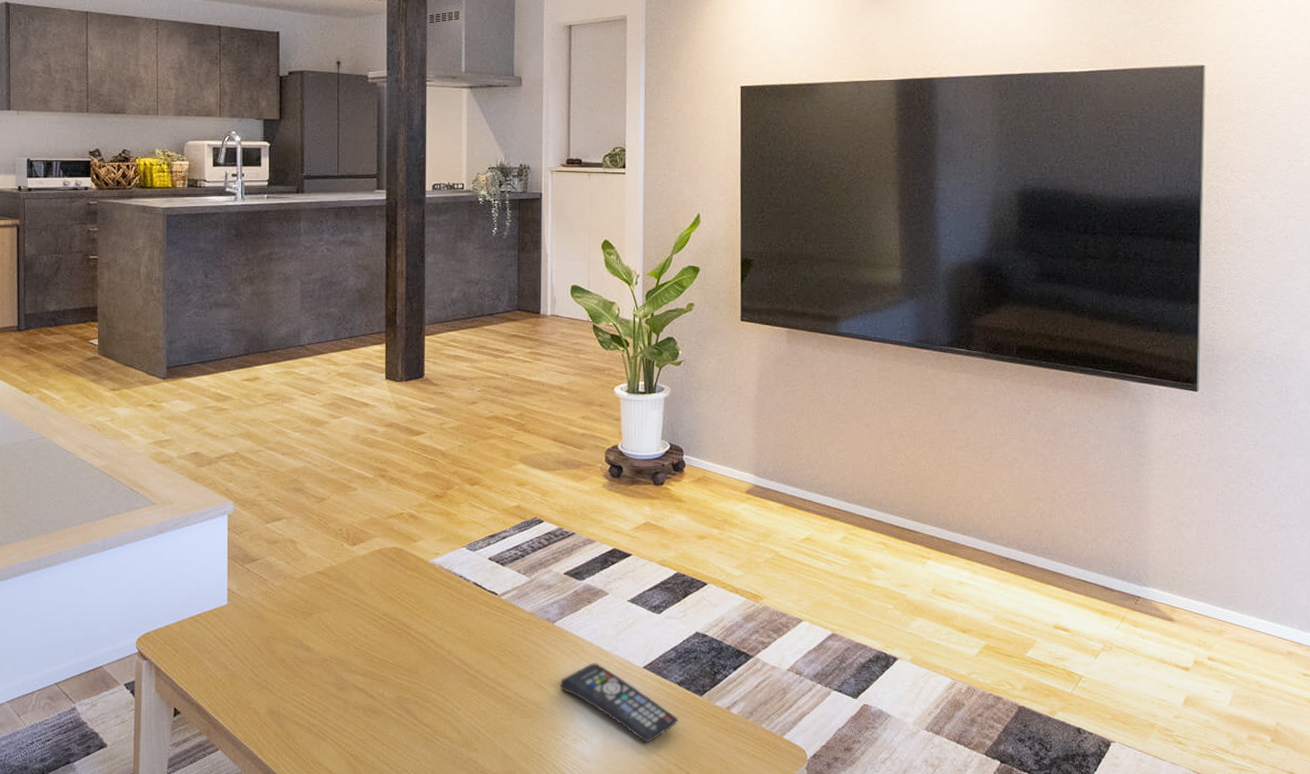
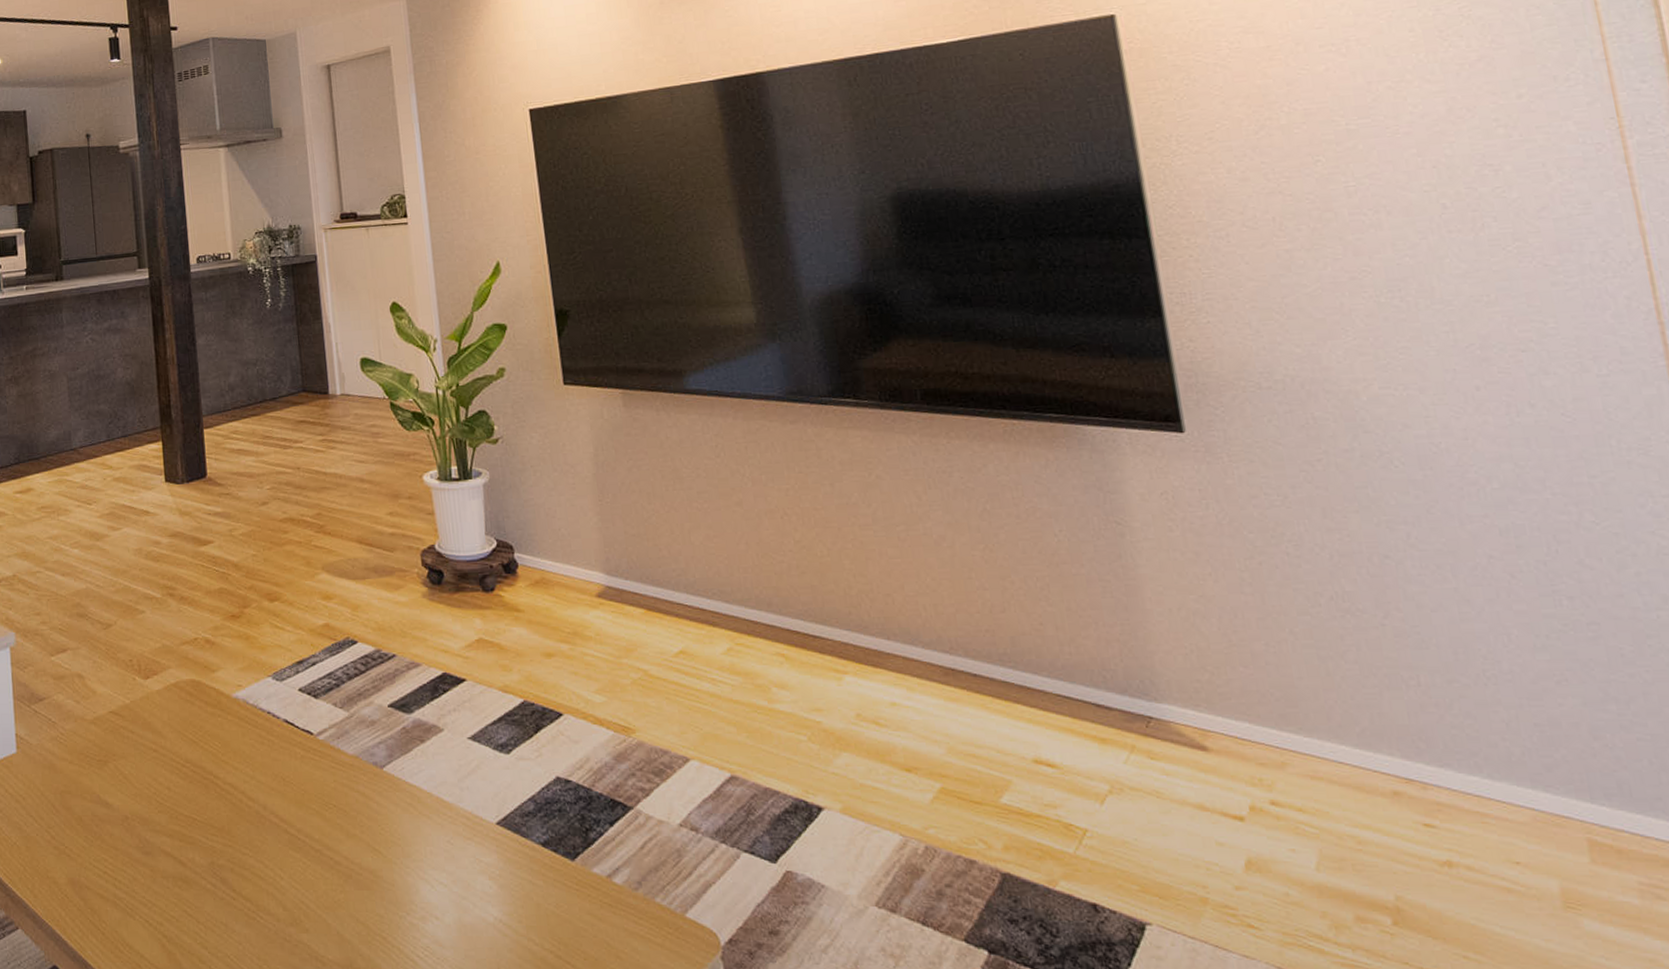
remote control: present [560,663,678,743] -> none [397,818,548,923]

